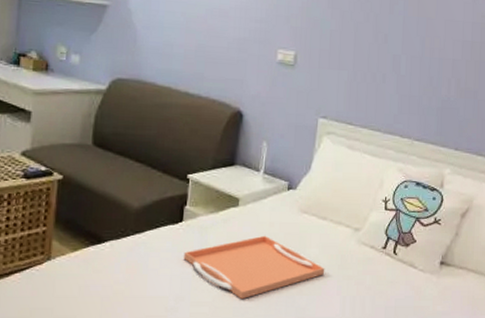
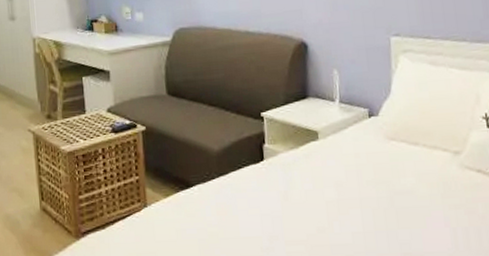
serving tray: present [183,235,325,300] -> none [270,167,427,237]

